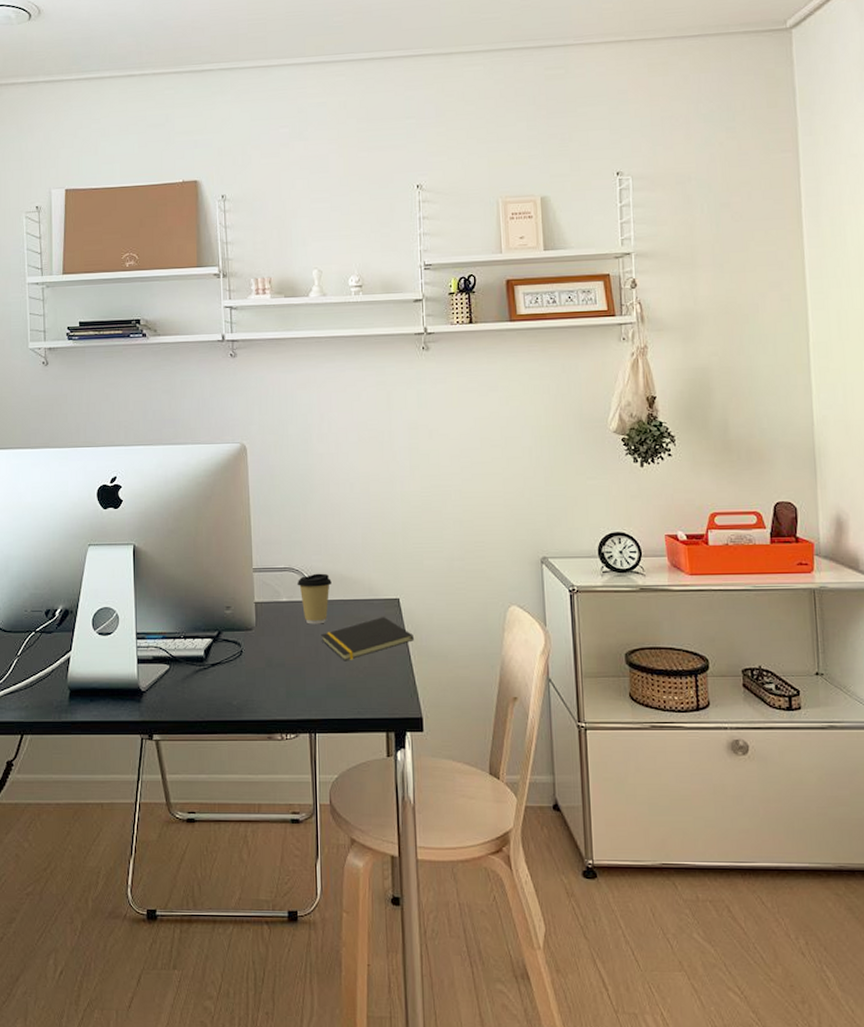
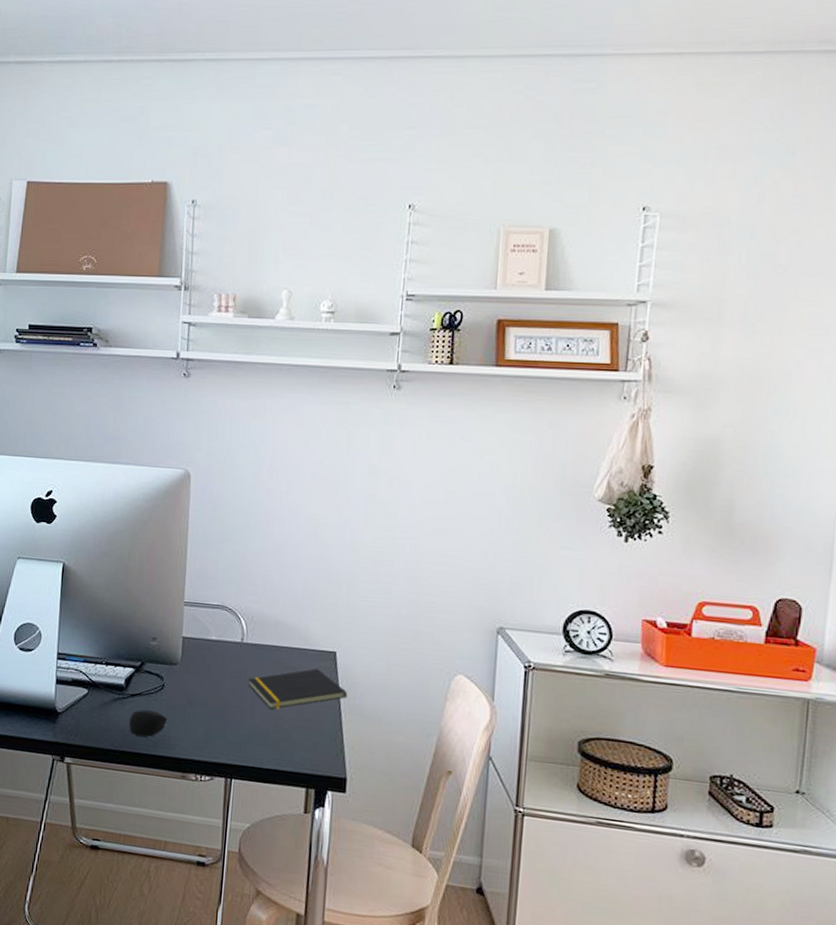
computer mouse: none [212,677,248,704] -> present [129,709,167,737]
coffee cup: present [296,573,332,624] -> none [228,614,266,668]

